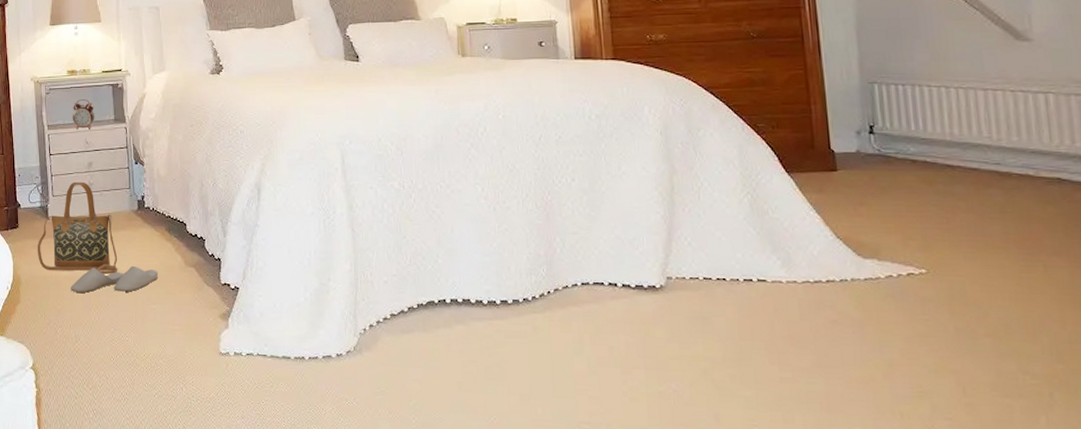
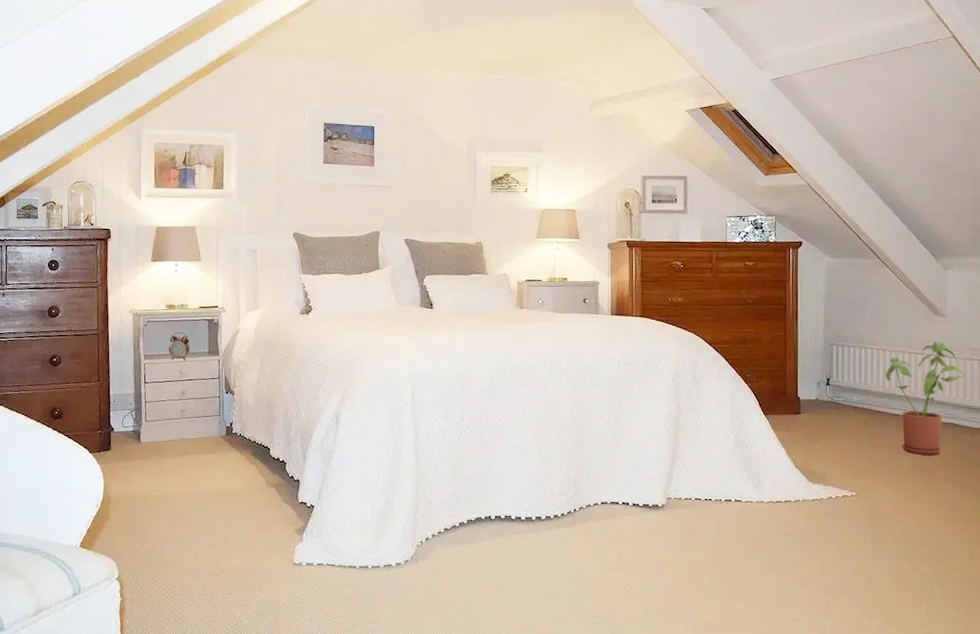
handbag: present [37,181,118,274] -> none [128,408,205,494]
slippers: present [71,265,158,294] -> none [158,485,241,511]
house plant: none [952,73,1072,221] -> present [885,341,966,455]

